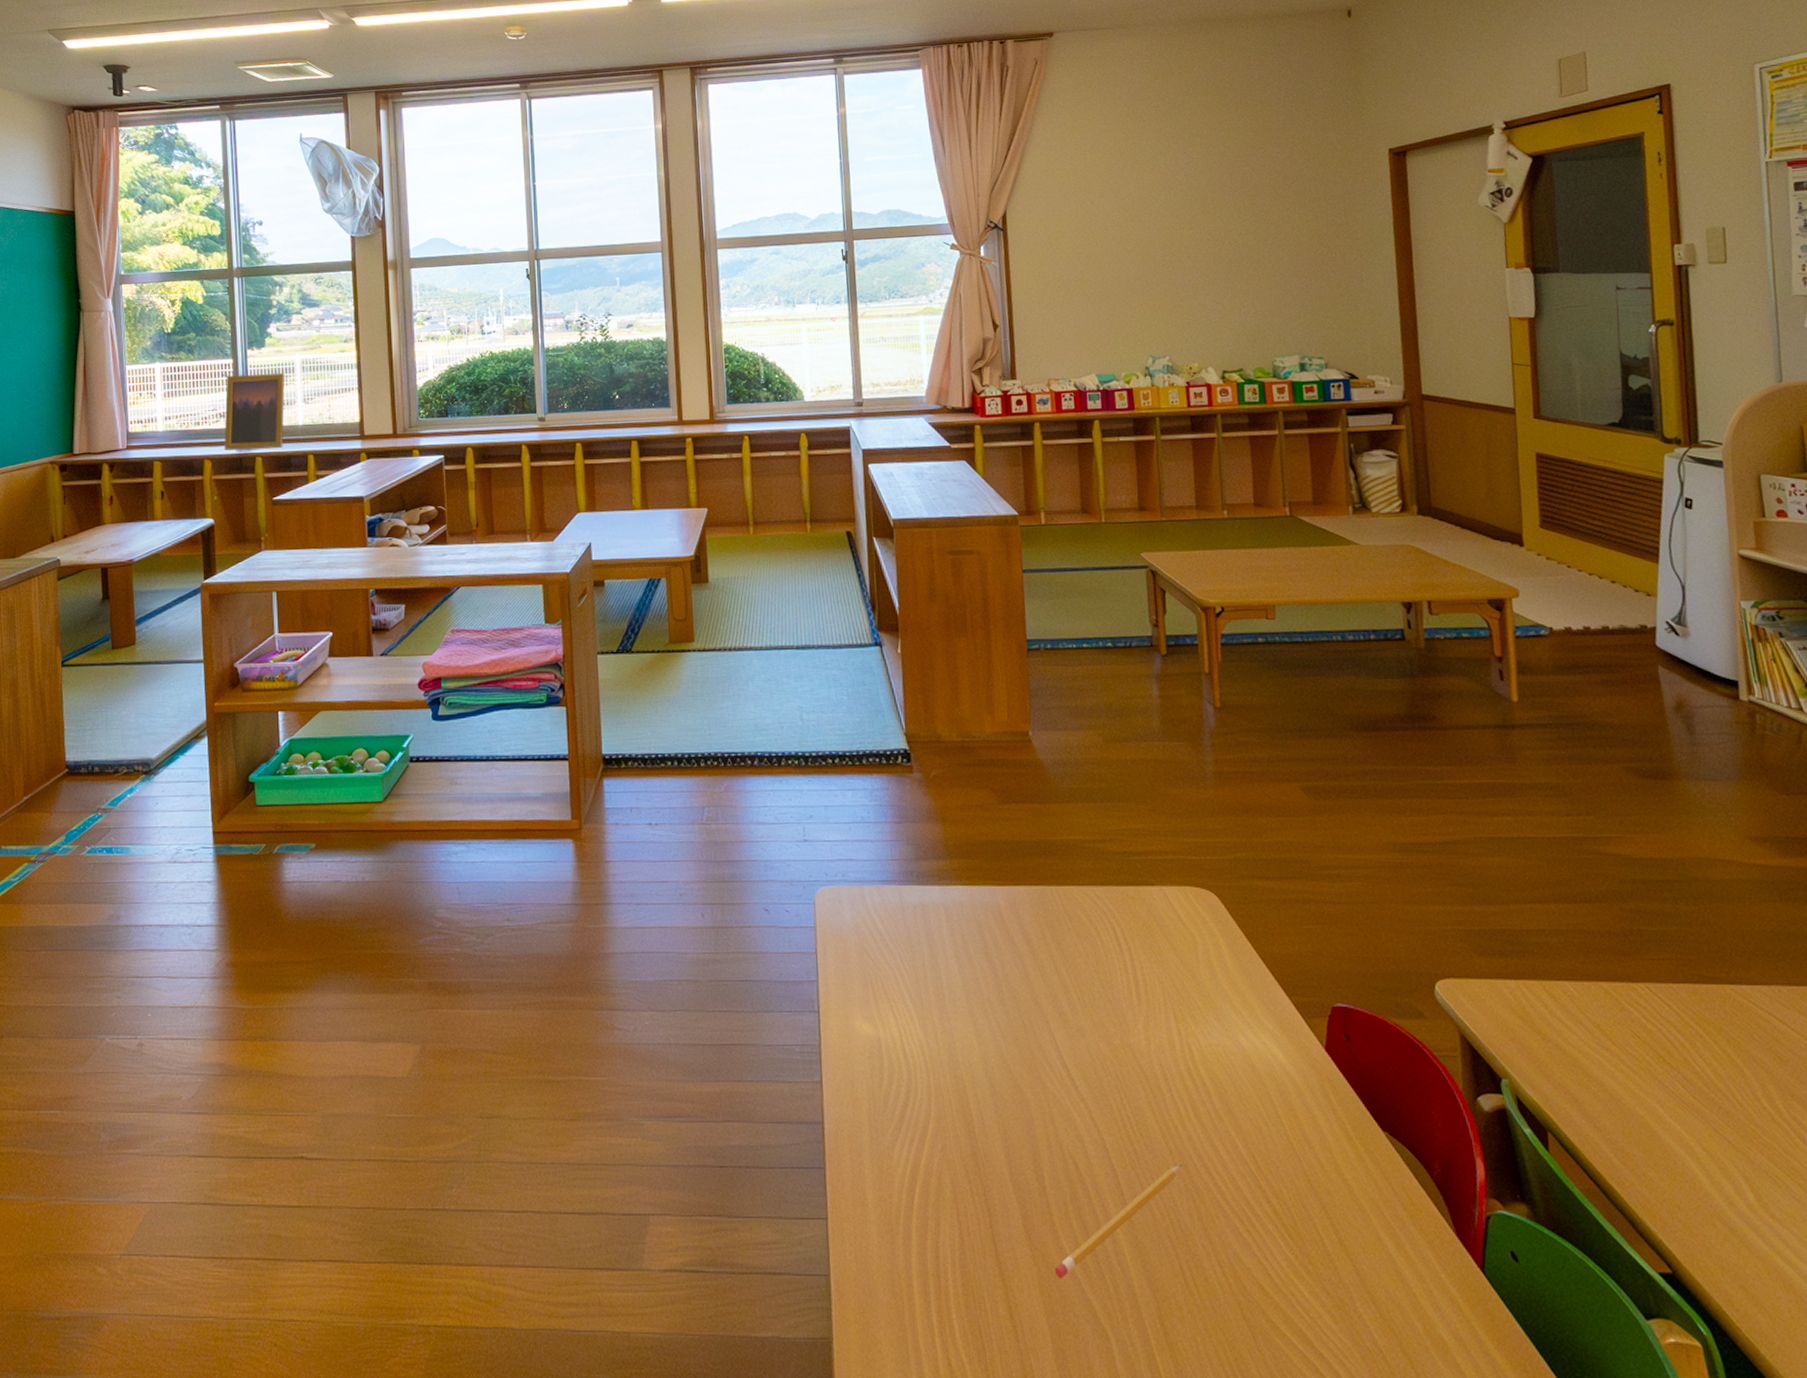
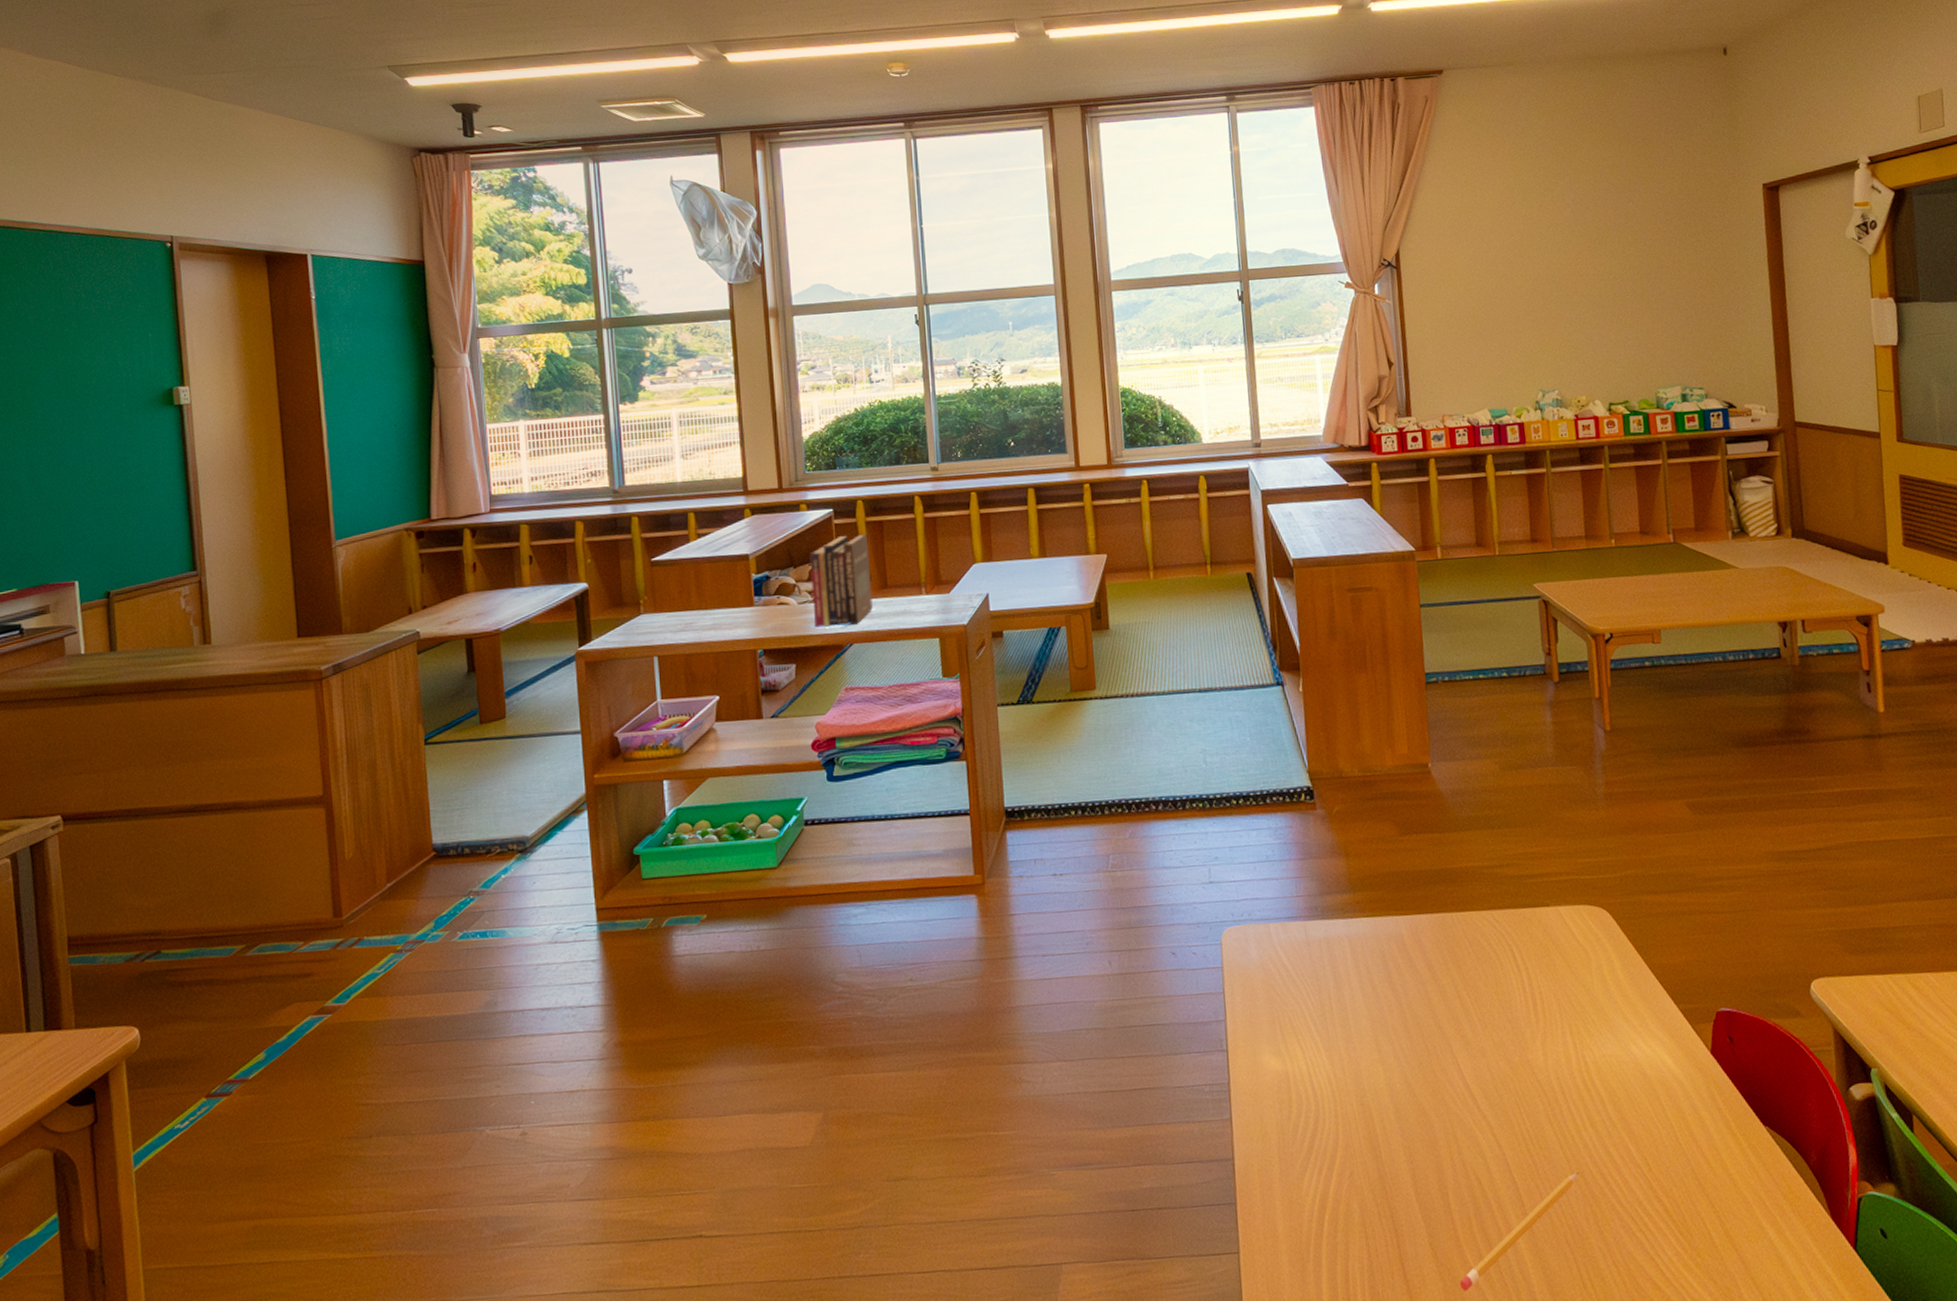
picture frame: present [224,372,285,450] -> none [596,427,661,511]
books: none [421,480,480,570] -> present [809,533,873,628]

